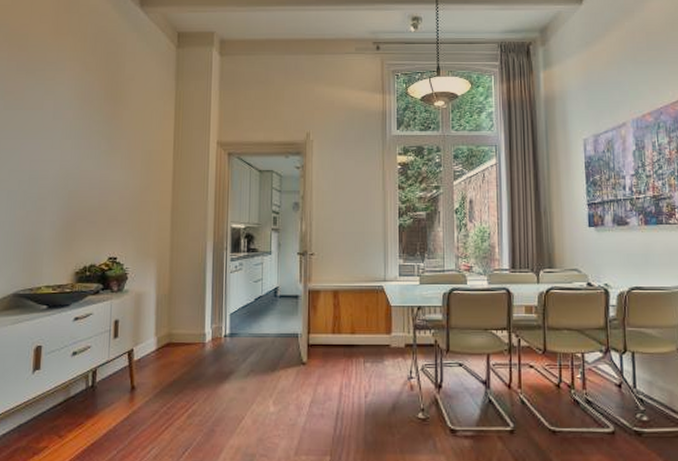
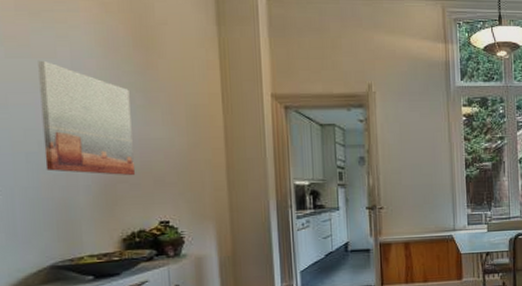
wall art: none [21,111,97,213] -> present [38,60,136,175]

